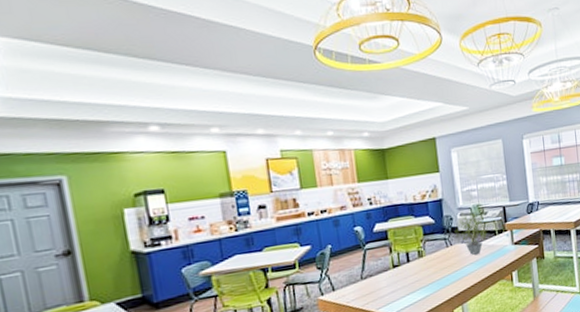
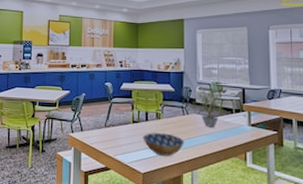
bowl: none [406,271,451,297] -> present [143,133,184,156]

